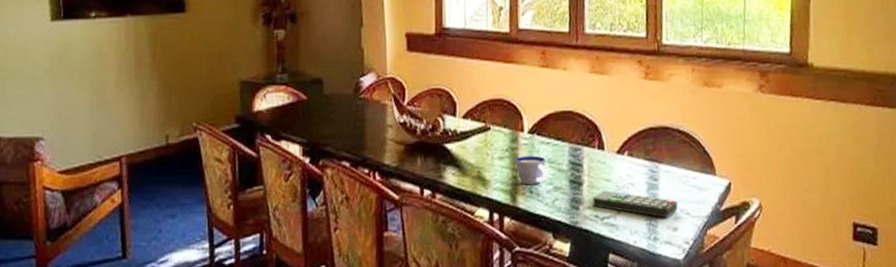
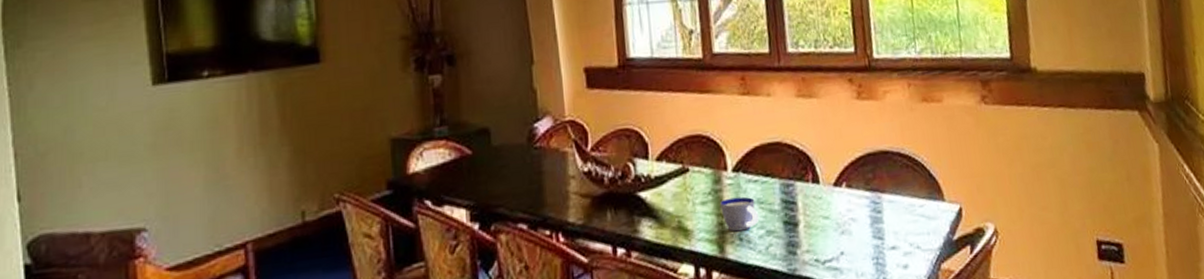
remote control: present [592,190,678,218] -> none [810,229,906,255]

